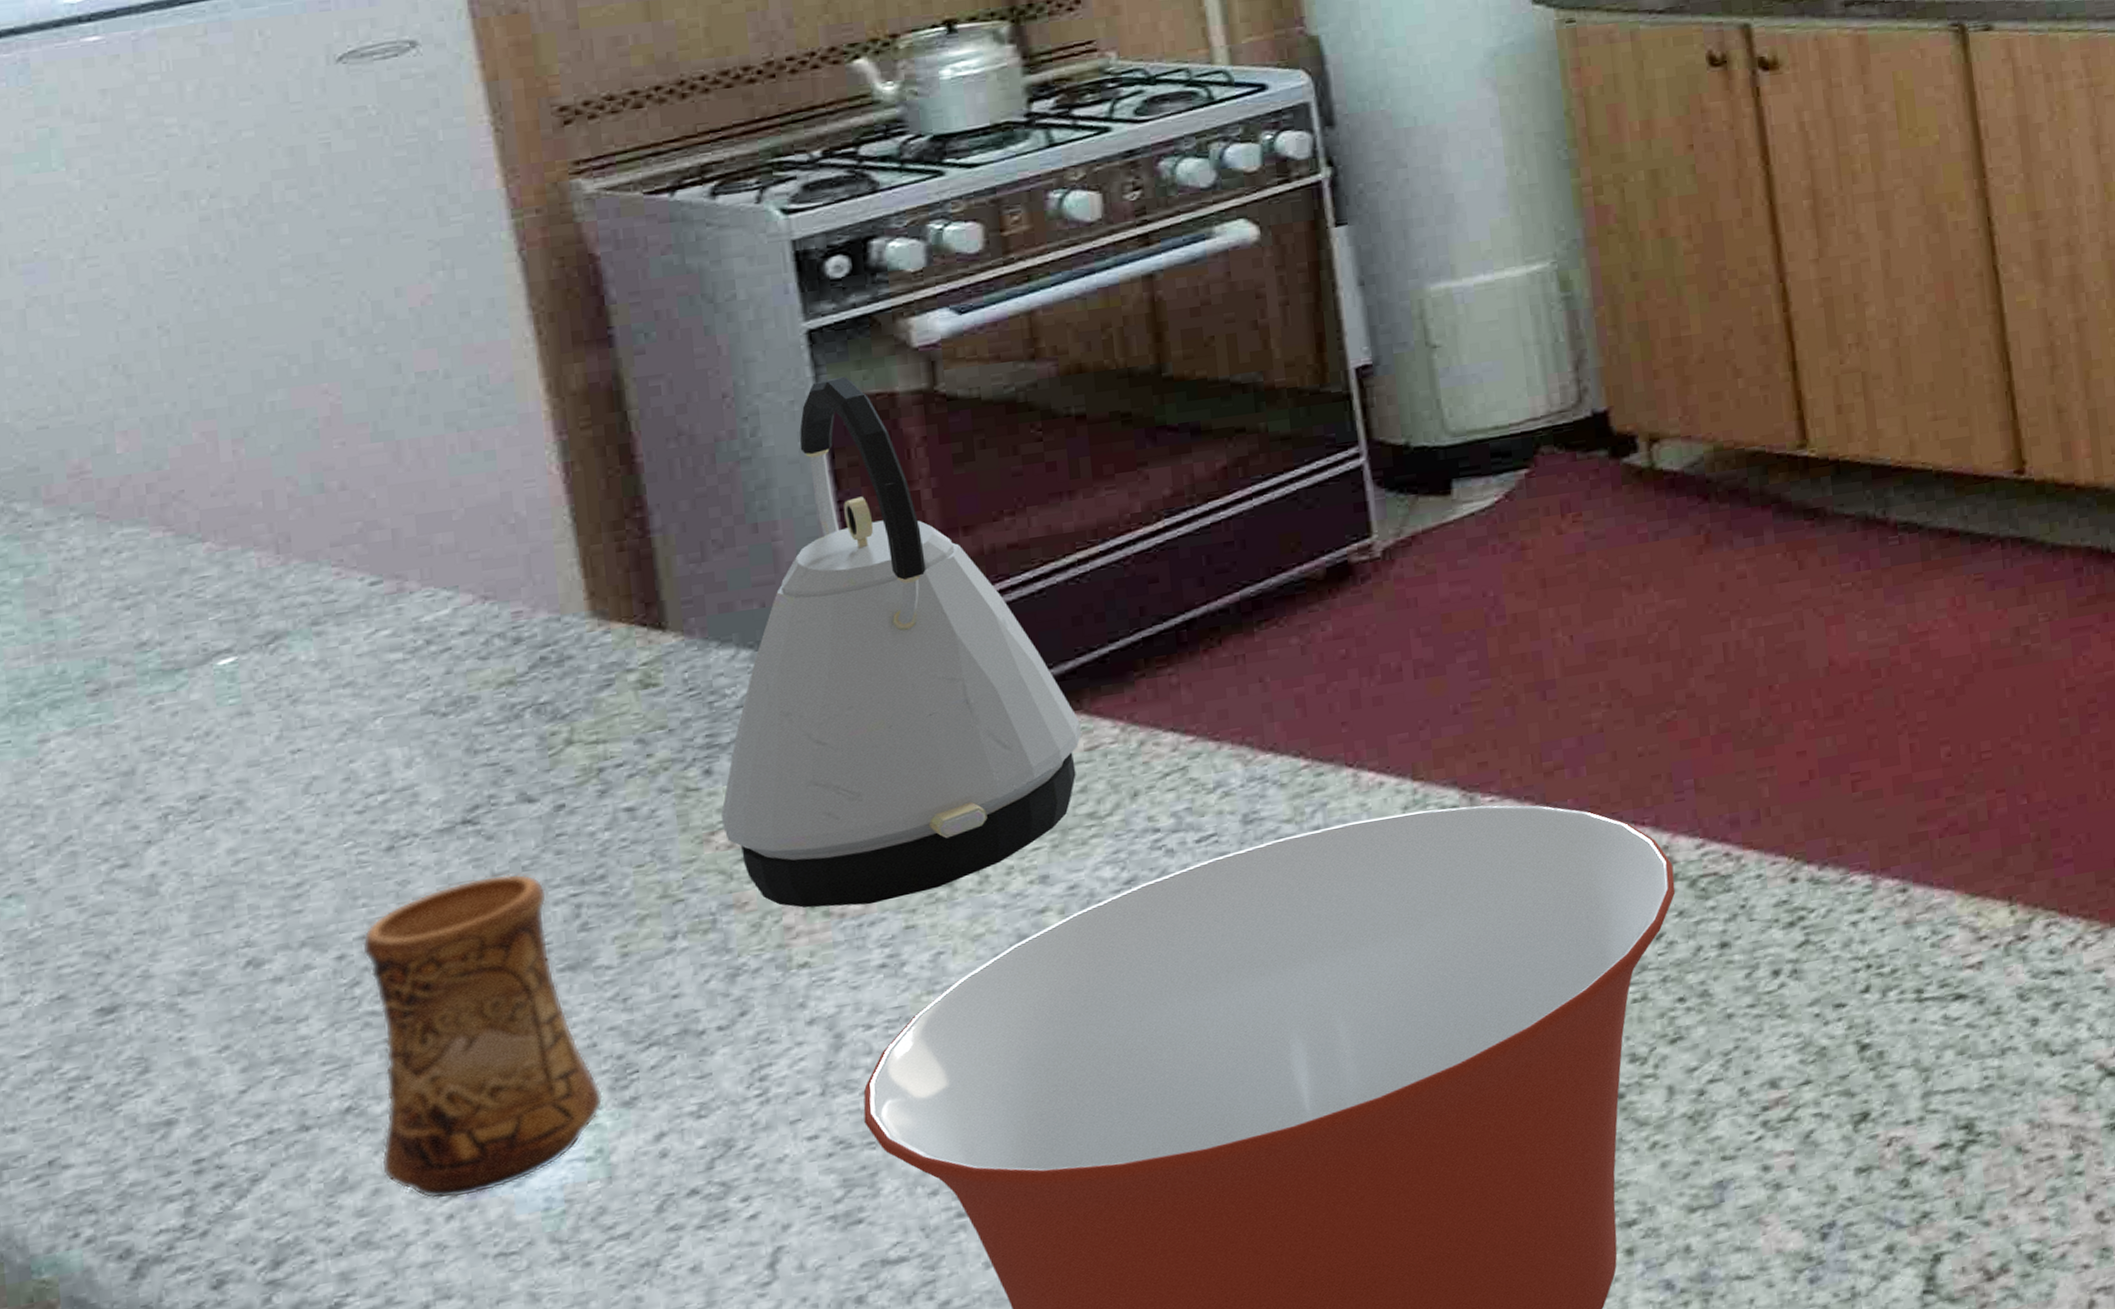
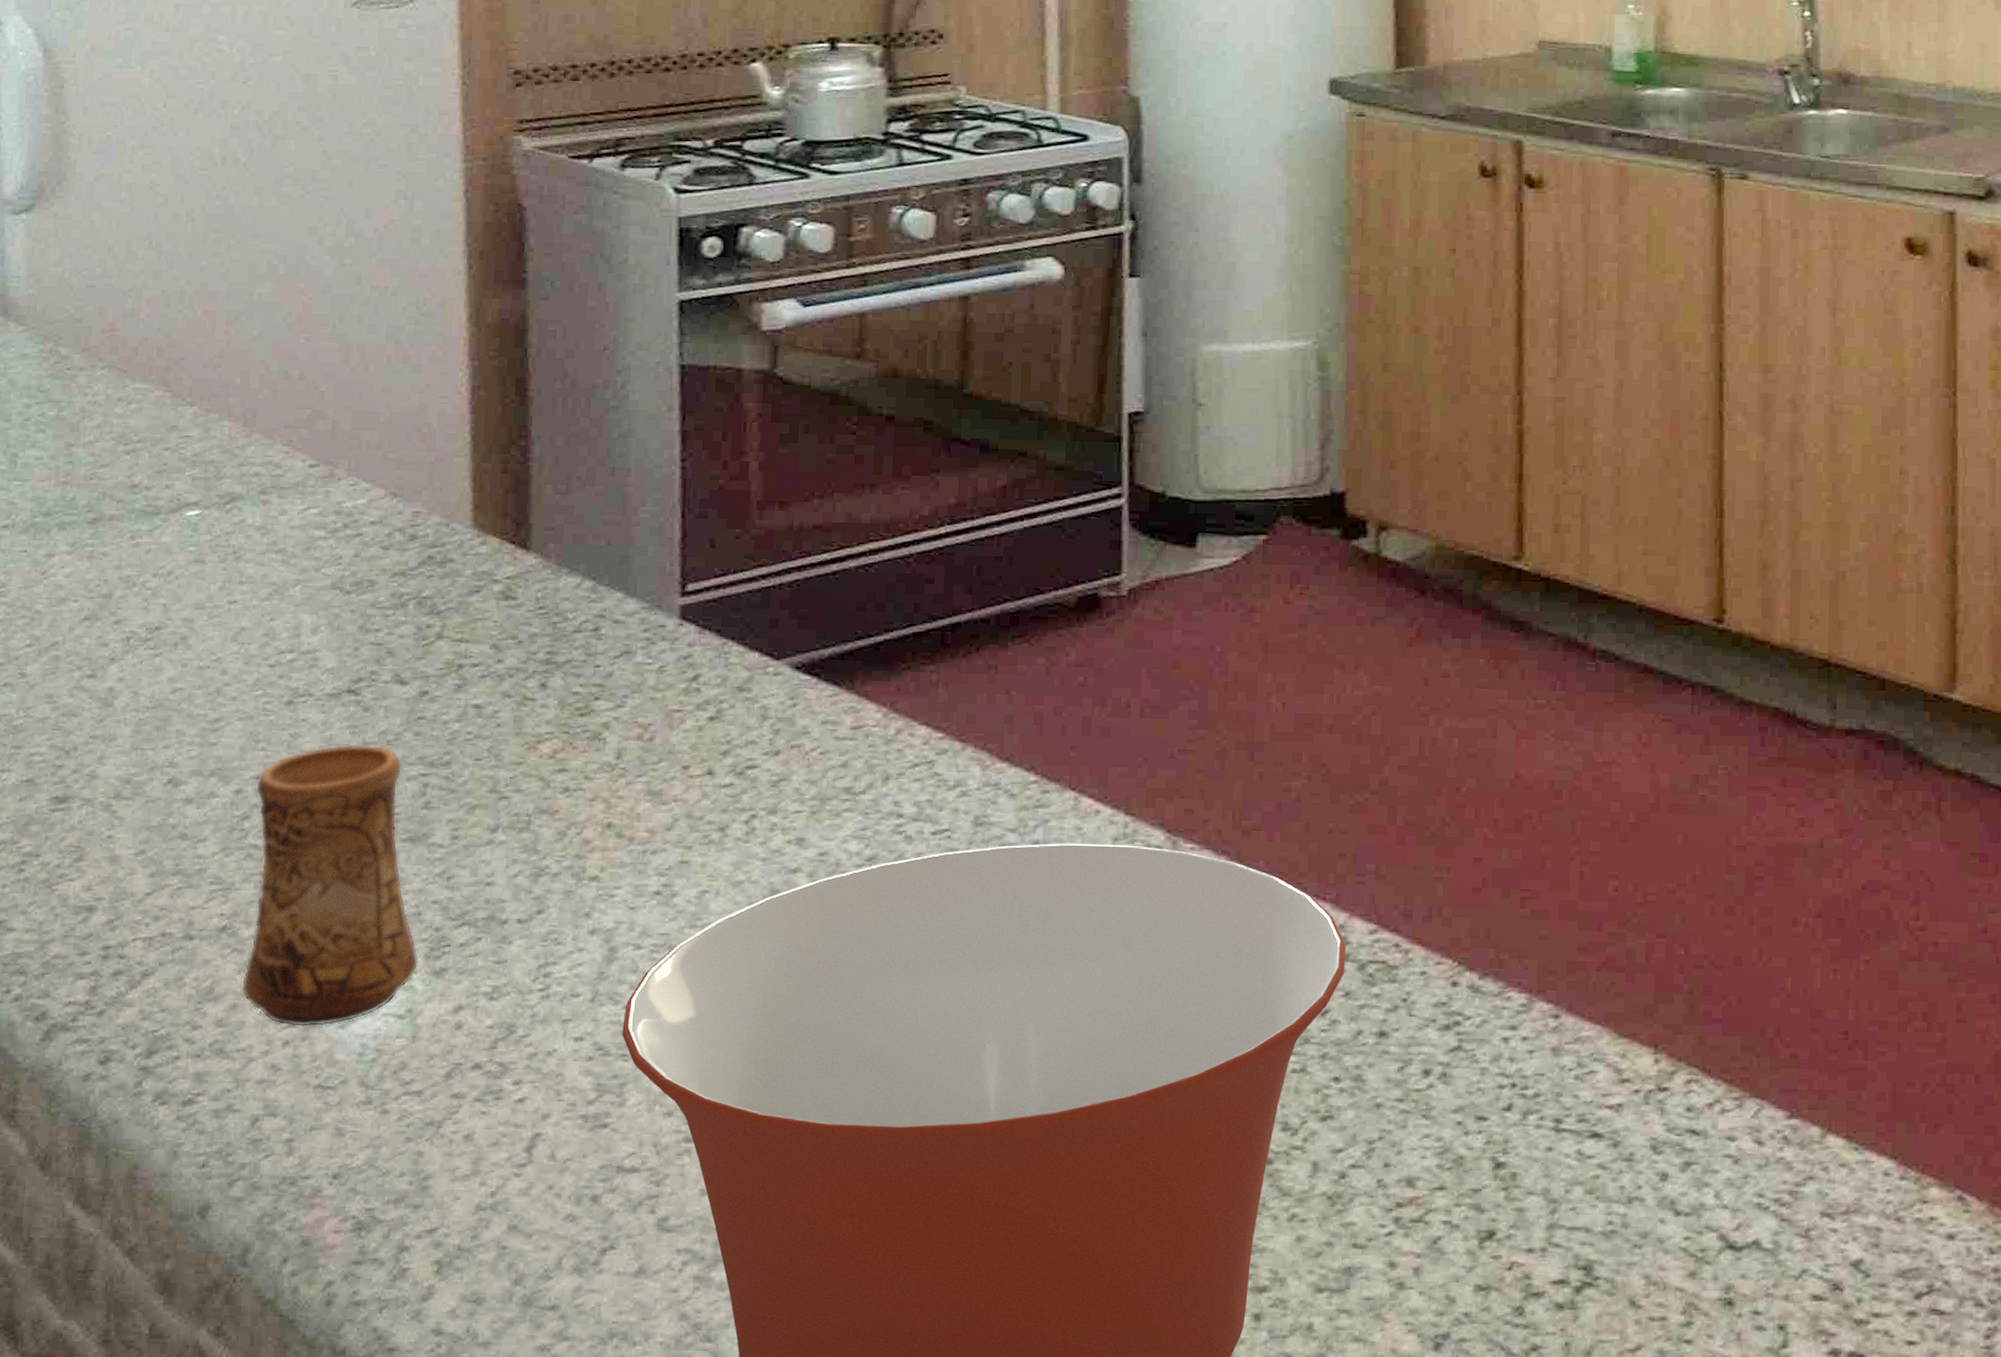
kettle: present [720,376,1082,908] -> none [548,347,851,834]

